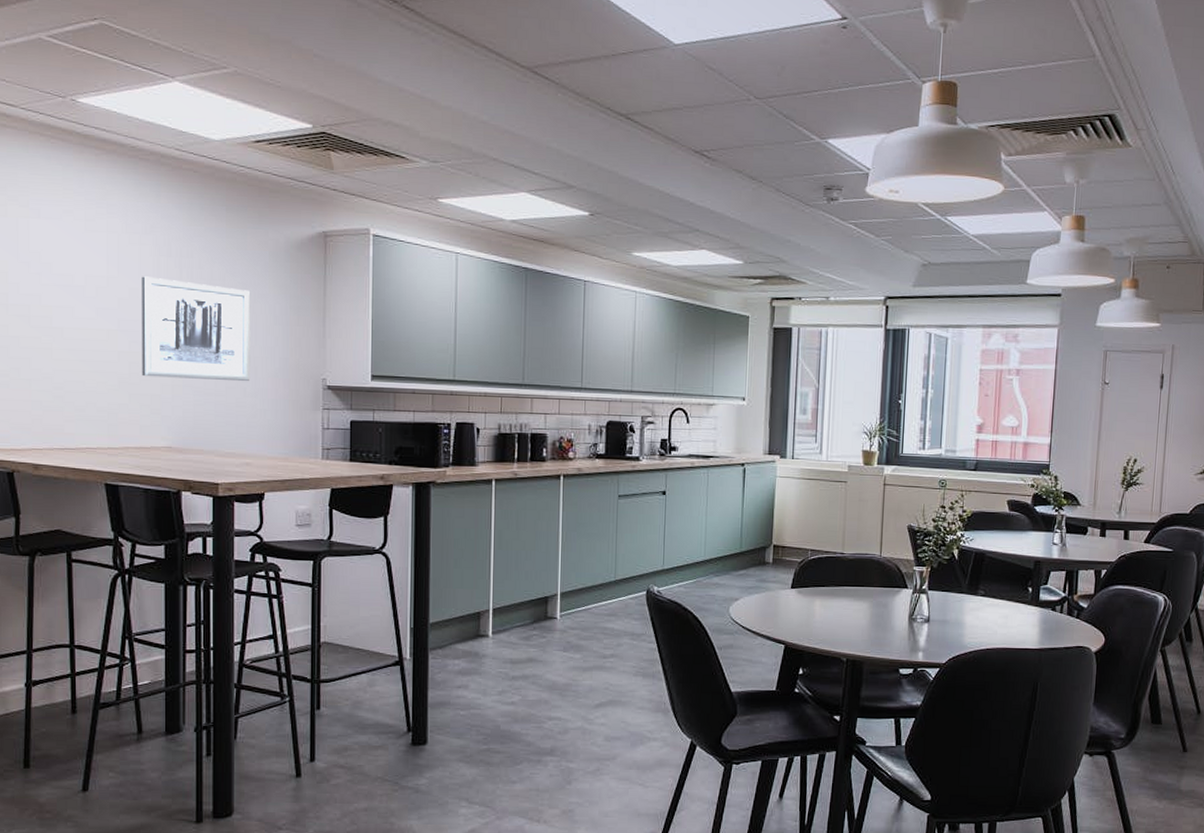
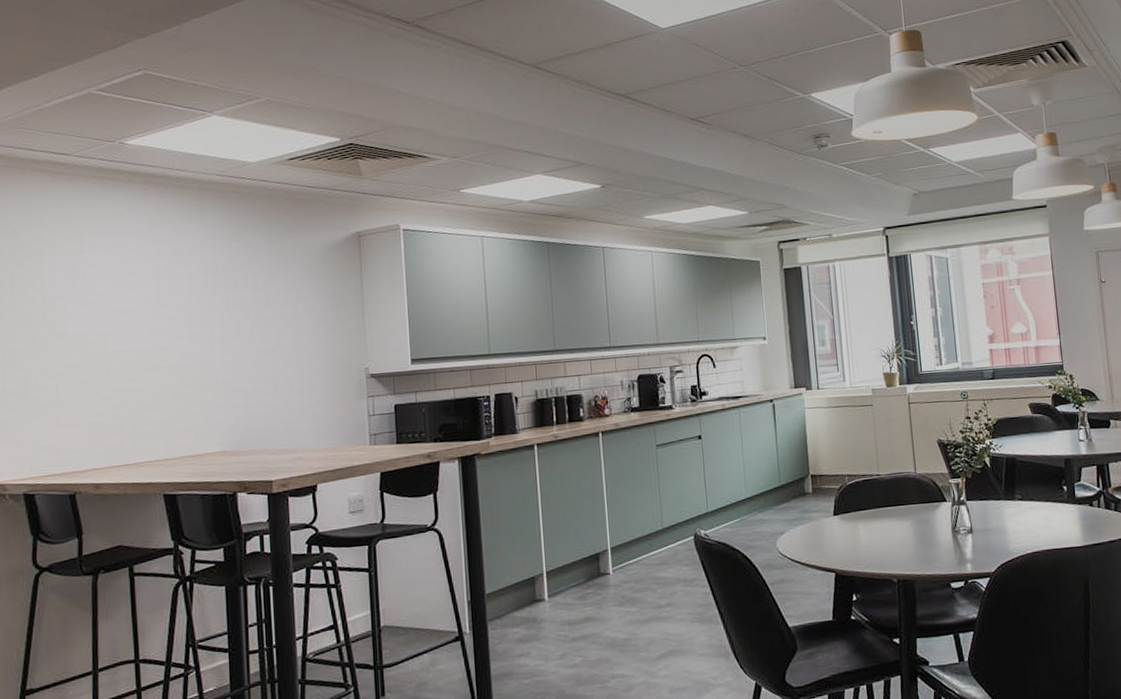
wall art: present [142,276,251,381] -> none [191,293,297,387]

